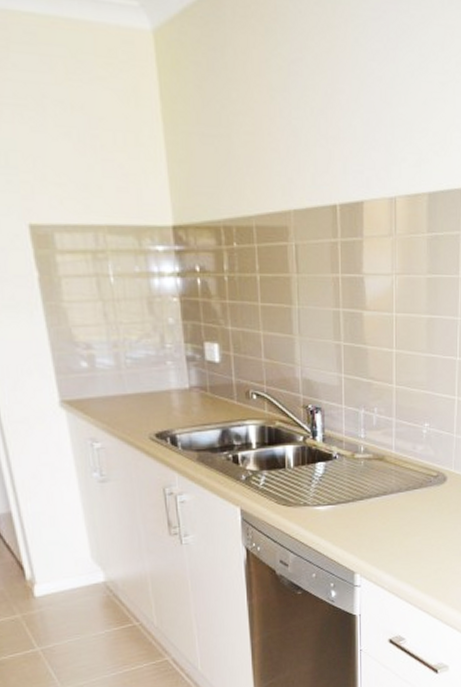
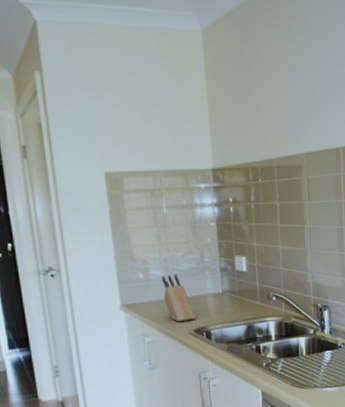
knife block: none [112,363,158,424] -> present [162,274,196,322]

